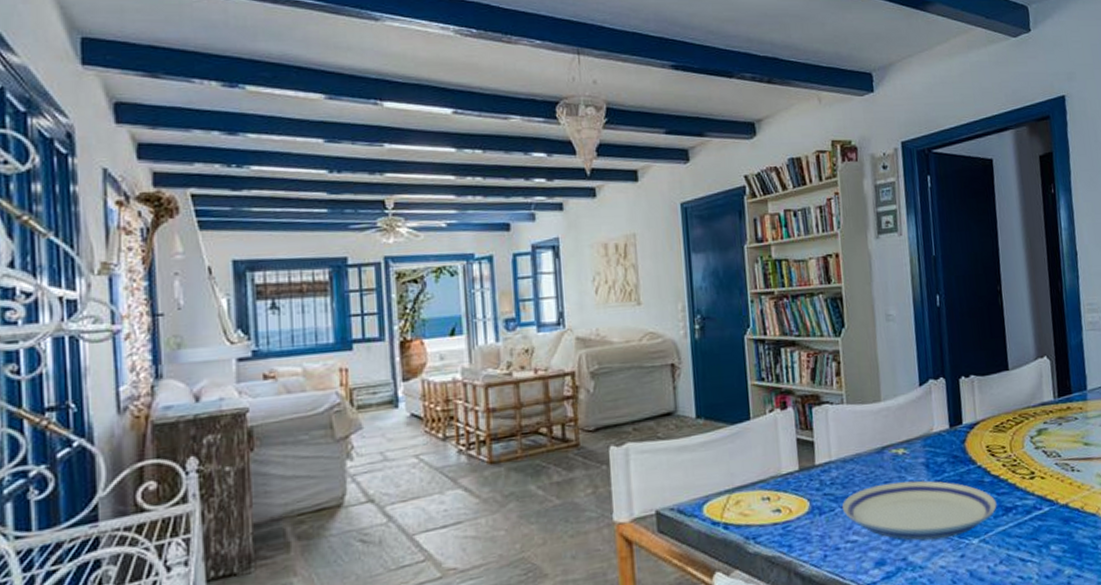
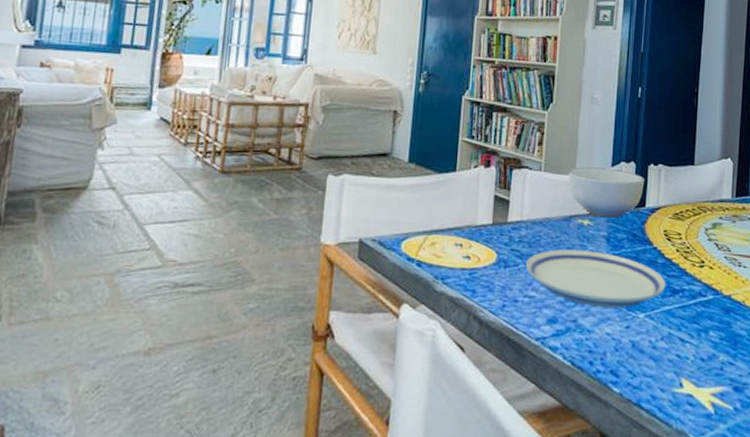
bowl: none [873,388,958,443] -> present [568,167,645,218]

